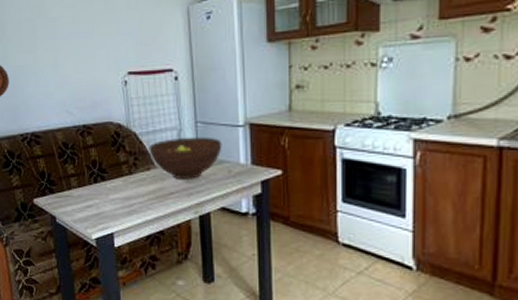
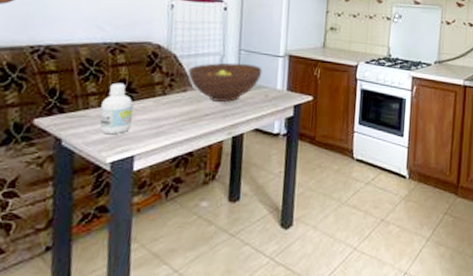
bottle: none [80,164,108,213] -> present [99,82,133,135]

